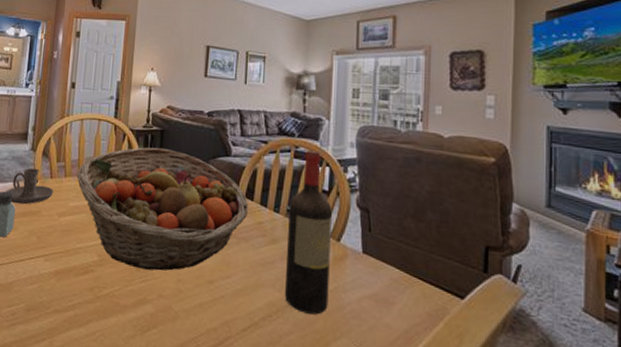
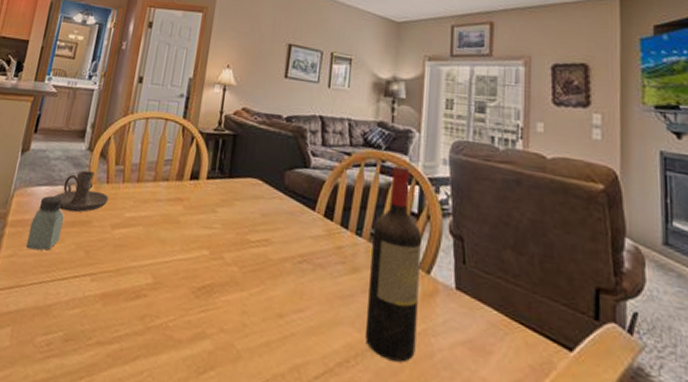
fruit basket: present [76,147,249,271] -> none [135,152,328,300]

